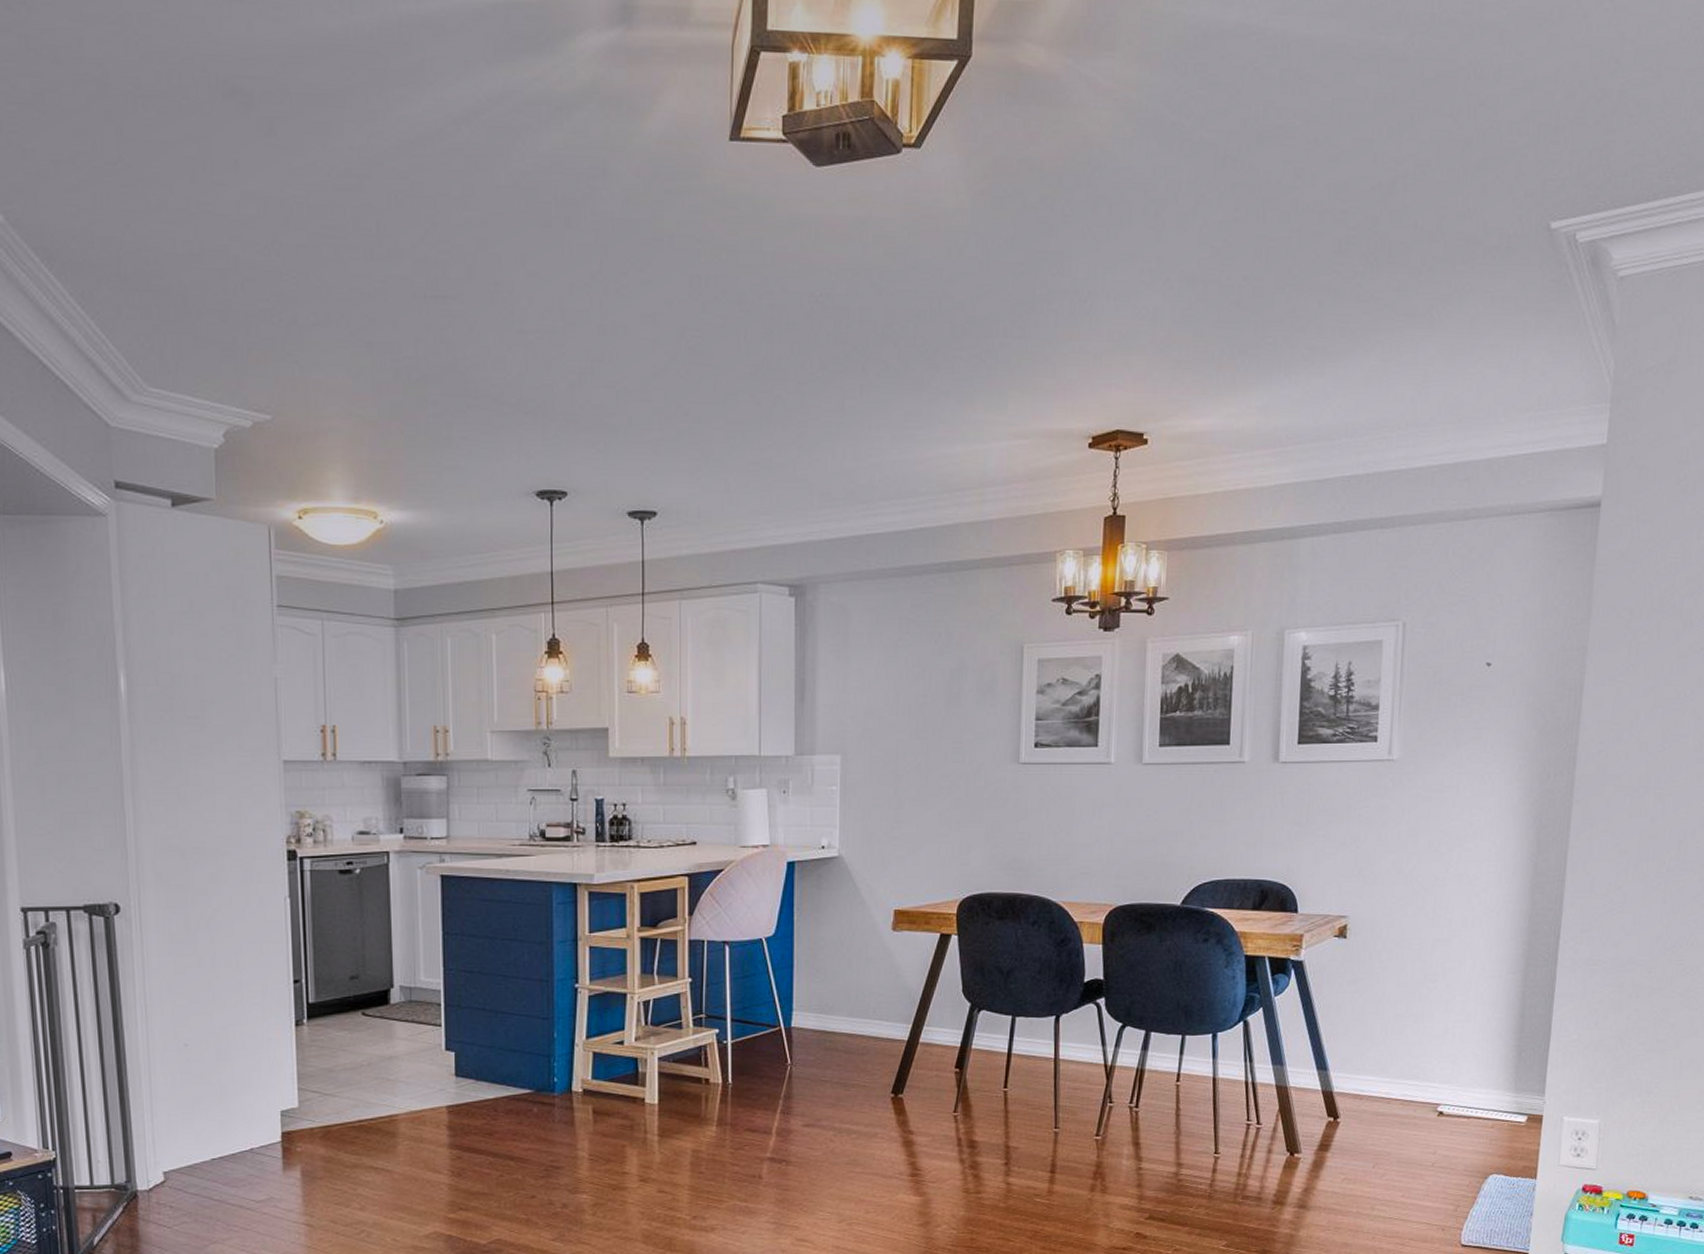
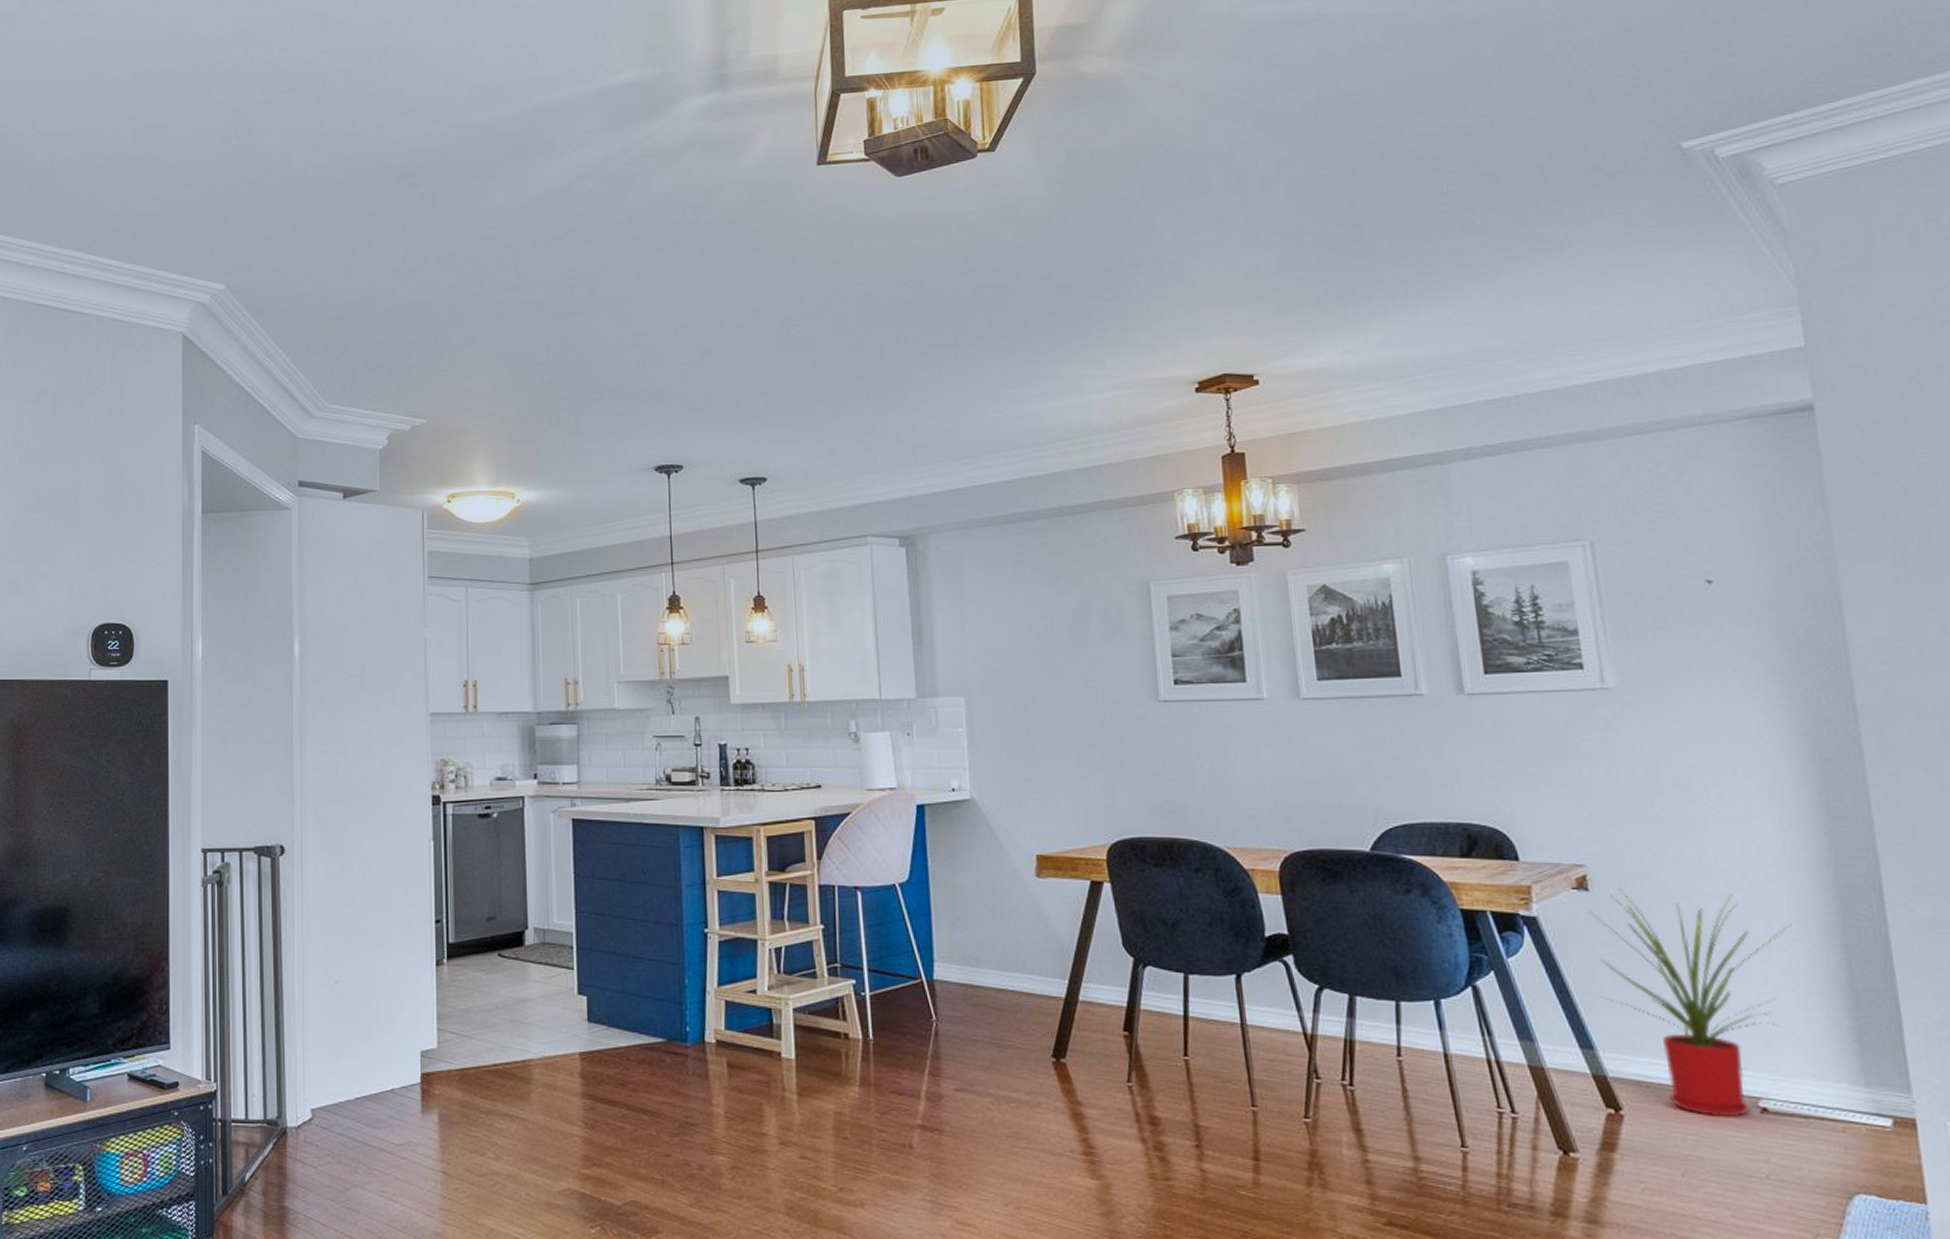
house plant: none [1338,935,1491,1121] -> present [1588,888,1795,1118]

